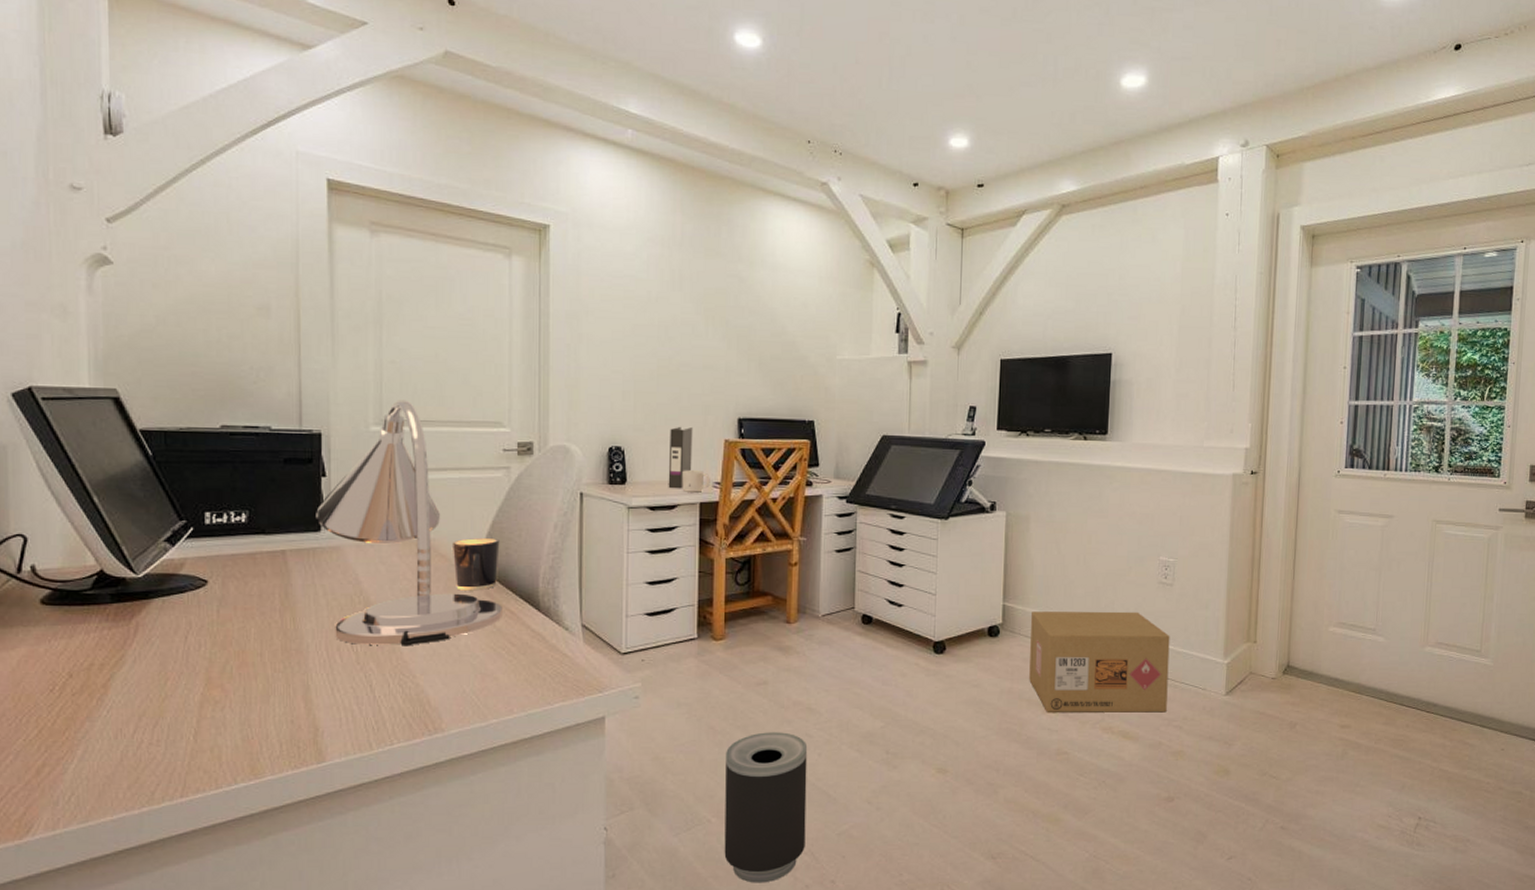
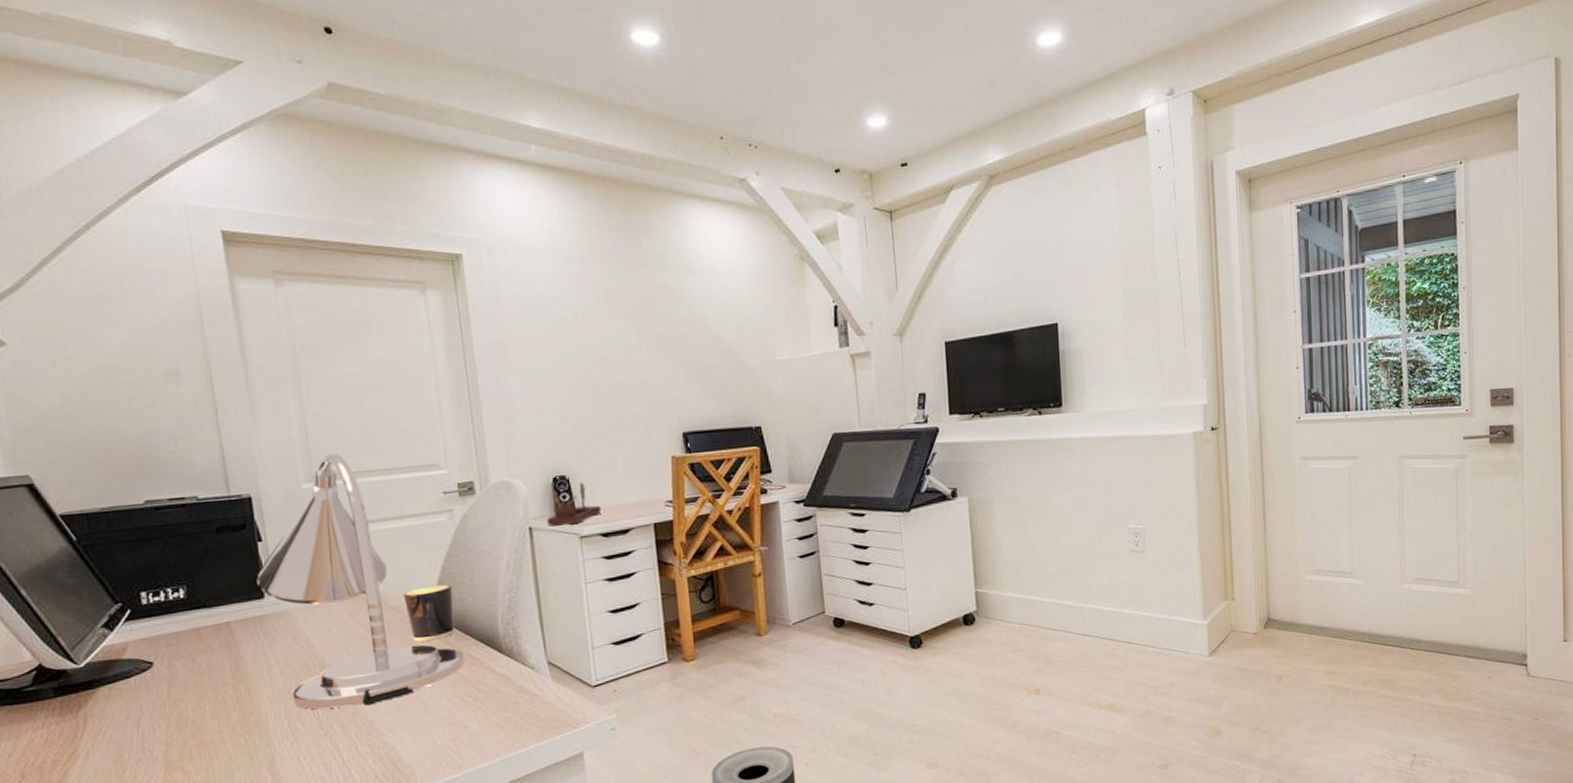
desk organizer: none [598,455,651,495] -> present [547,482,601,527]
binder: present [668,426,693,489] -> none [614,447,642,513]
mug: present [682,470,710,493] -> none [632,490,662,515]
cardboard box: present [1029,611,1170,713] -> none [1005,582,1152,694]

